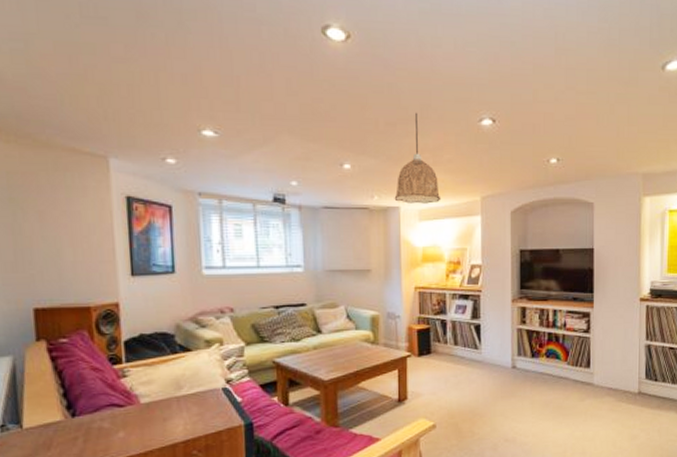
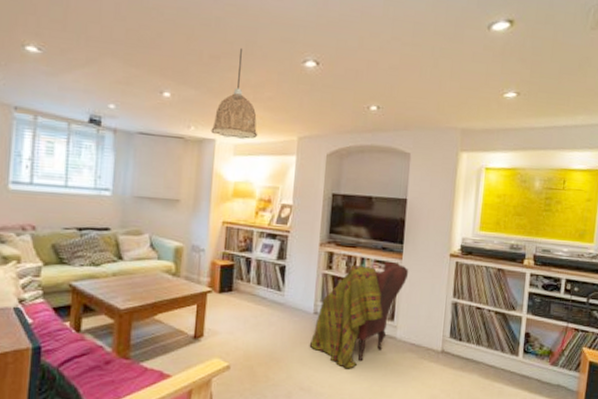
tartan: none [510,311,601,418] -> present [309,261,409,369]

